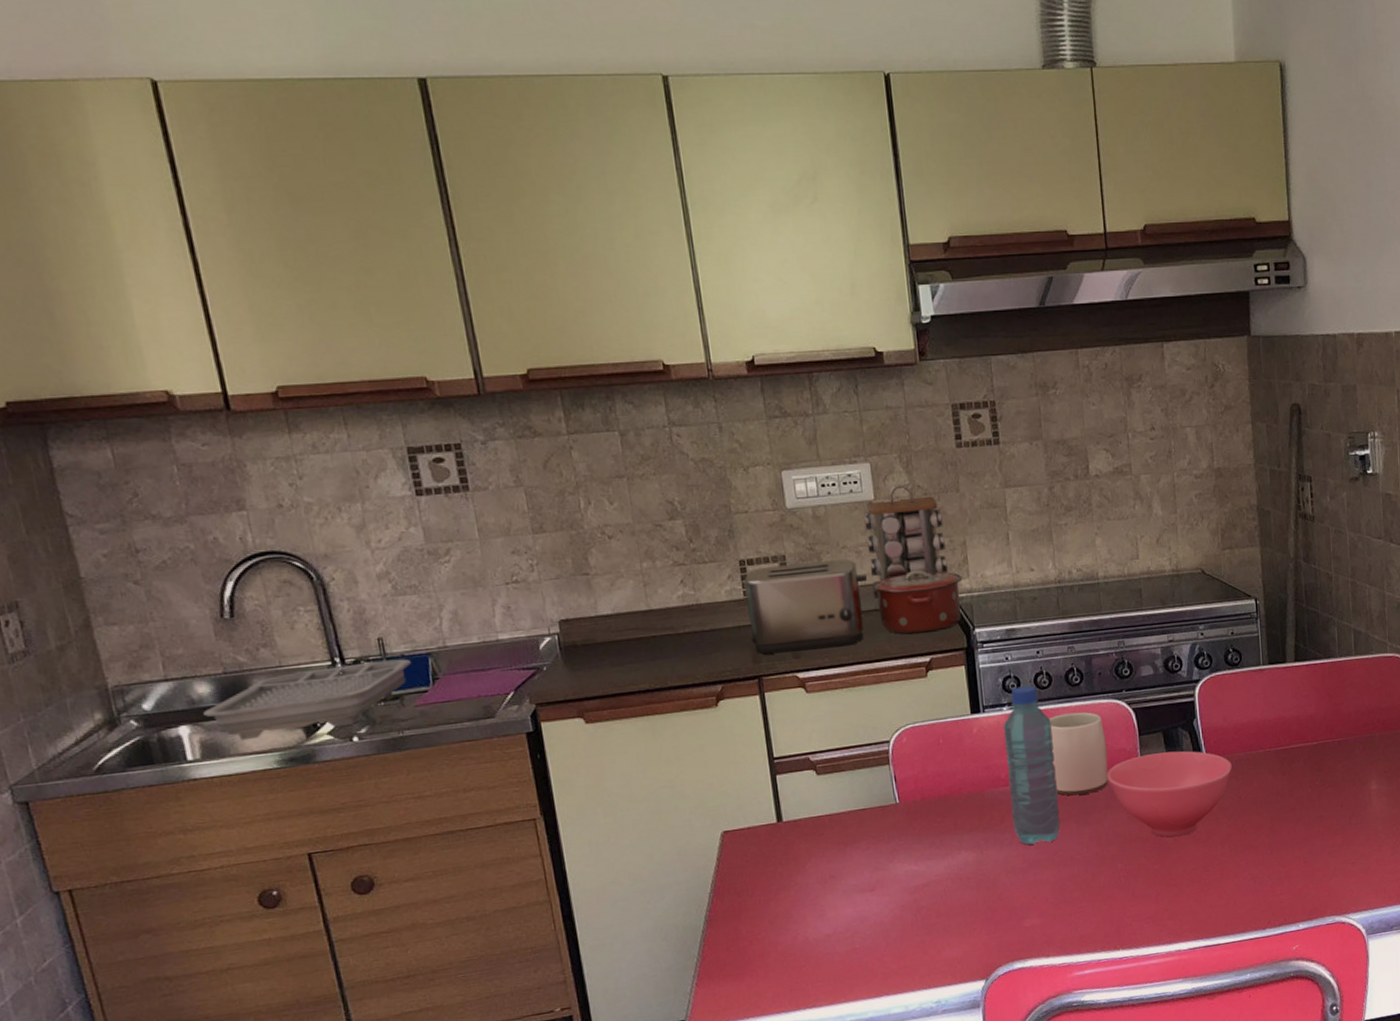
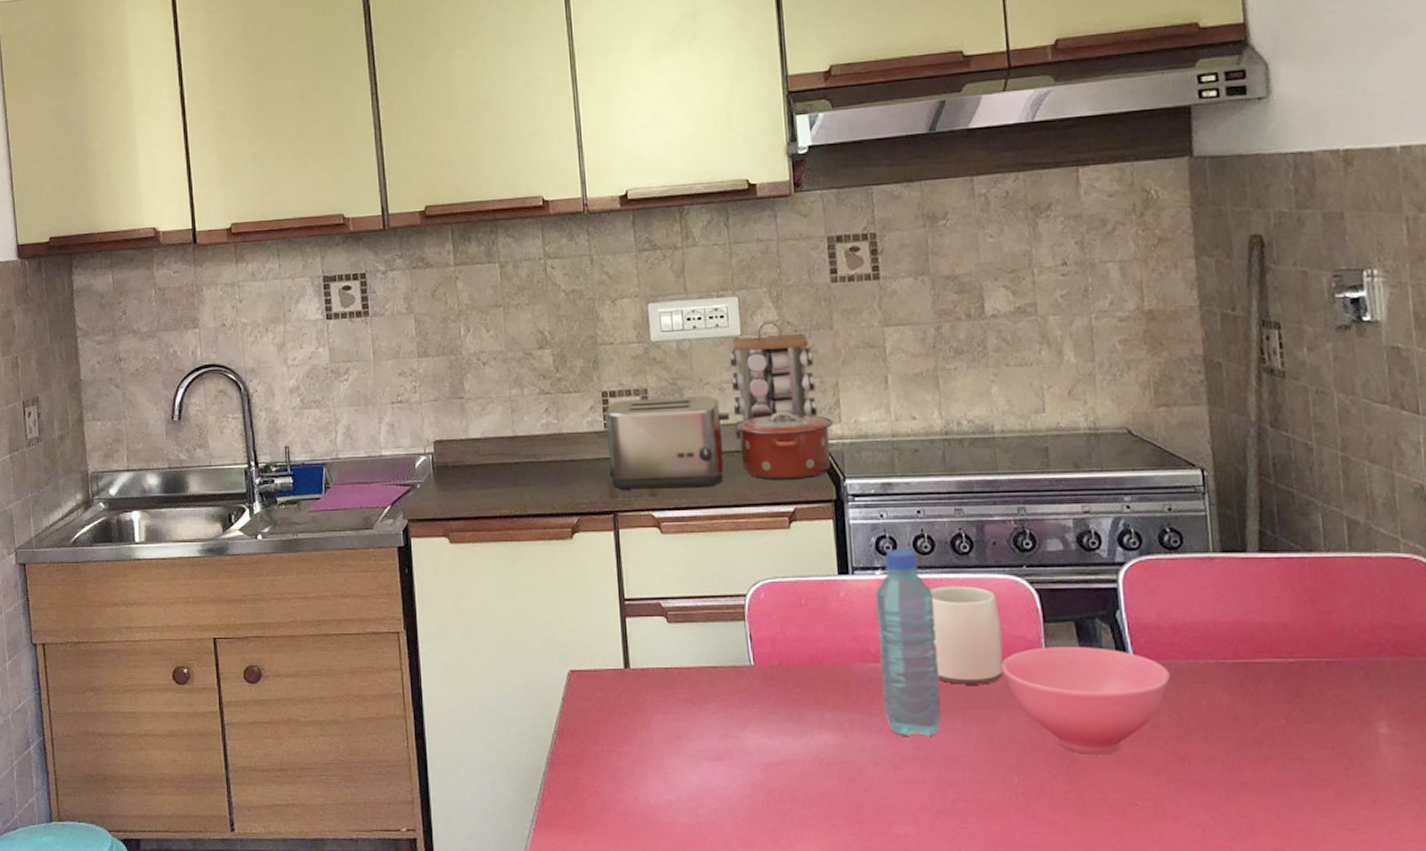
dish rack: present [203,658,412,741] -> none [151,467,310,529]

